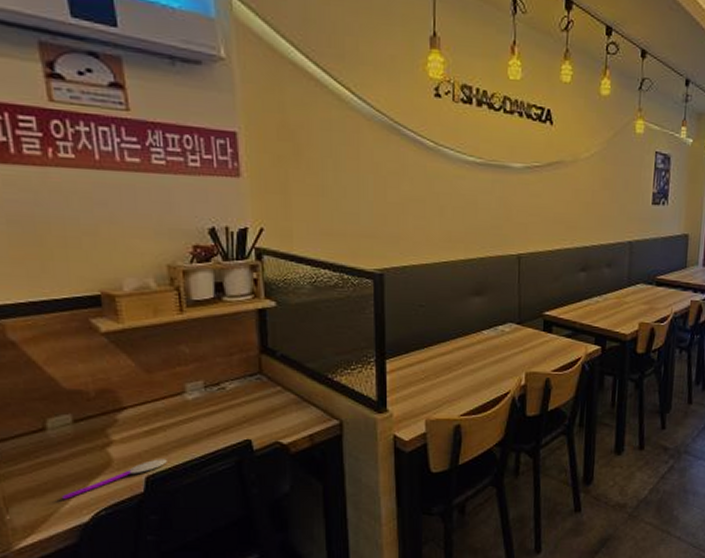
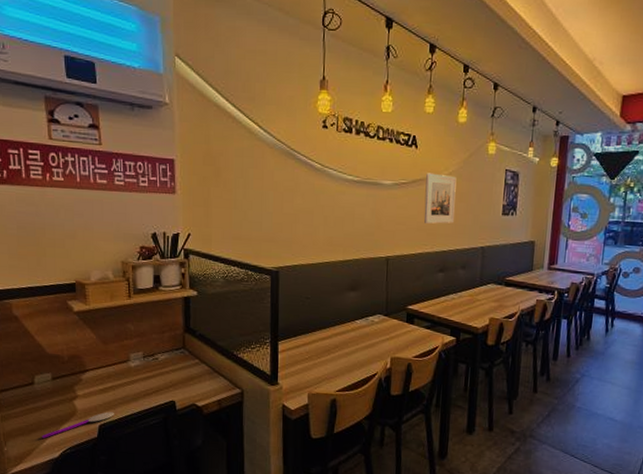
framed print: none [561,154,600,215] -> present [424,173,457,224]

